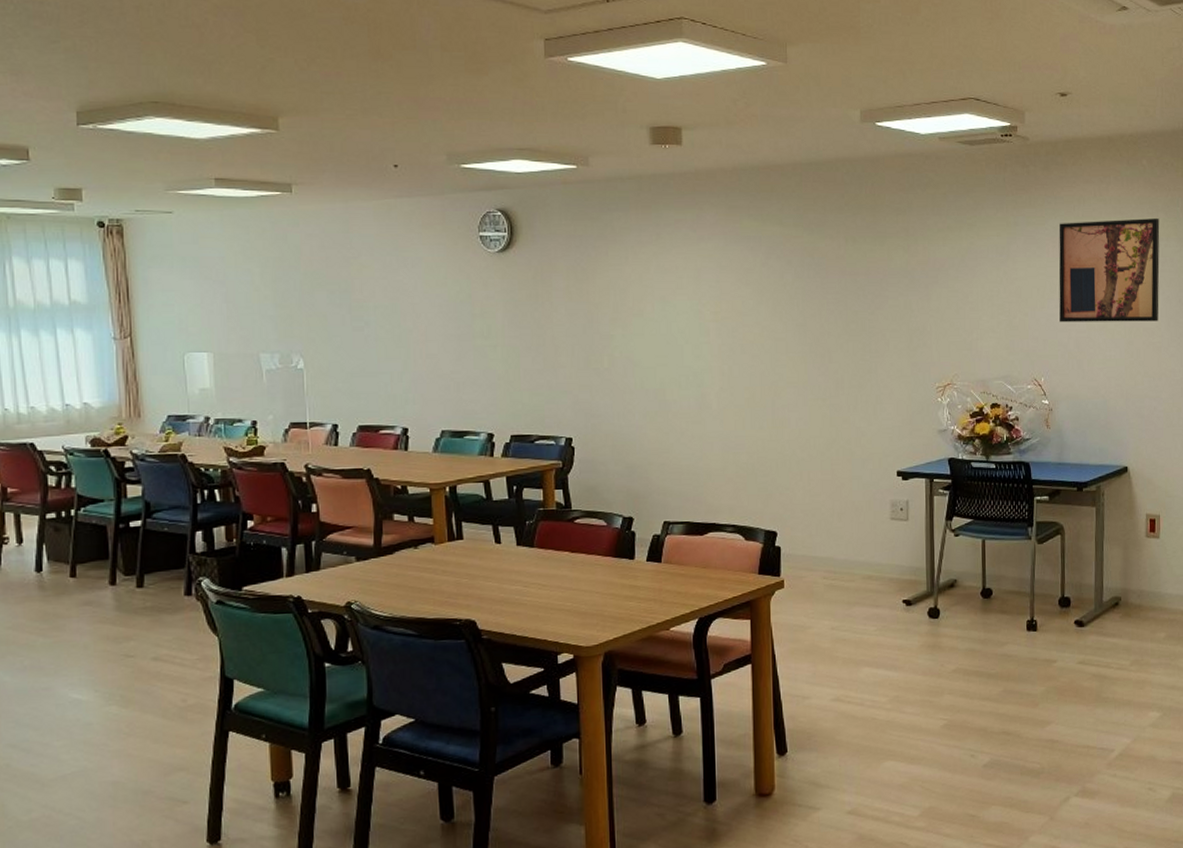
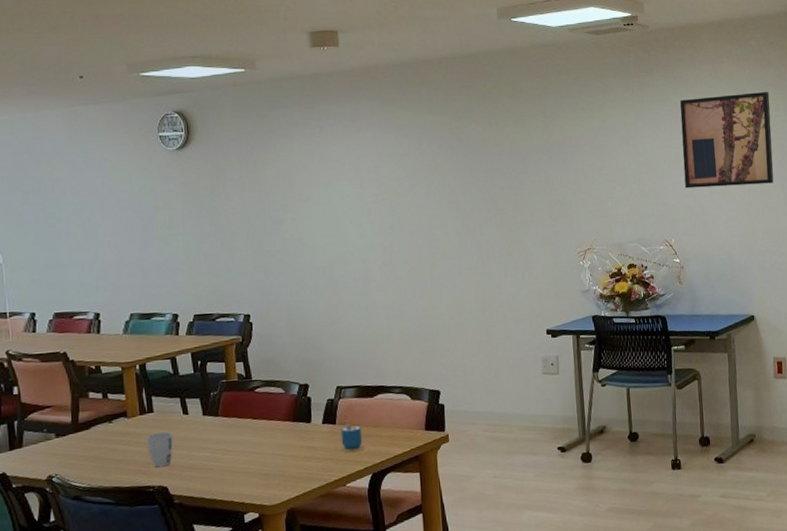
cup: none [454,561,484,599] -> present [146,432,174,468]
cup: none [665,551,691,595] -> present [340,413,365,453]

